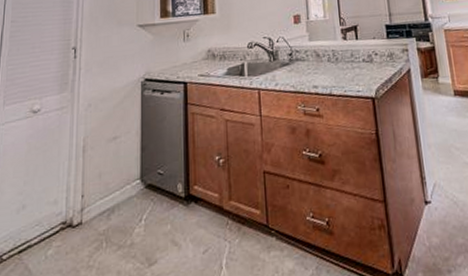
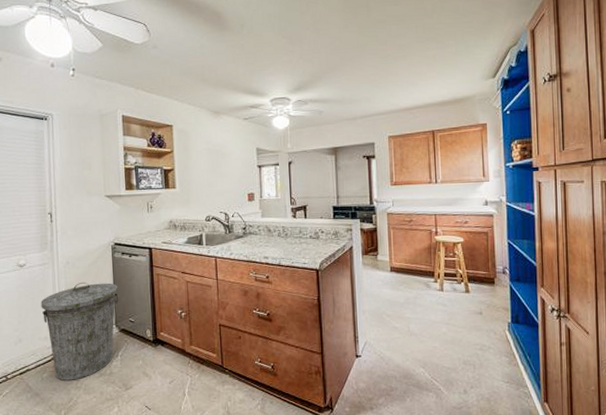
trash can: none [53,126,147,259] -> present [41,281,119,381]

